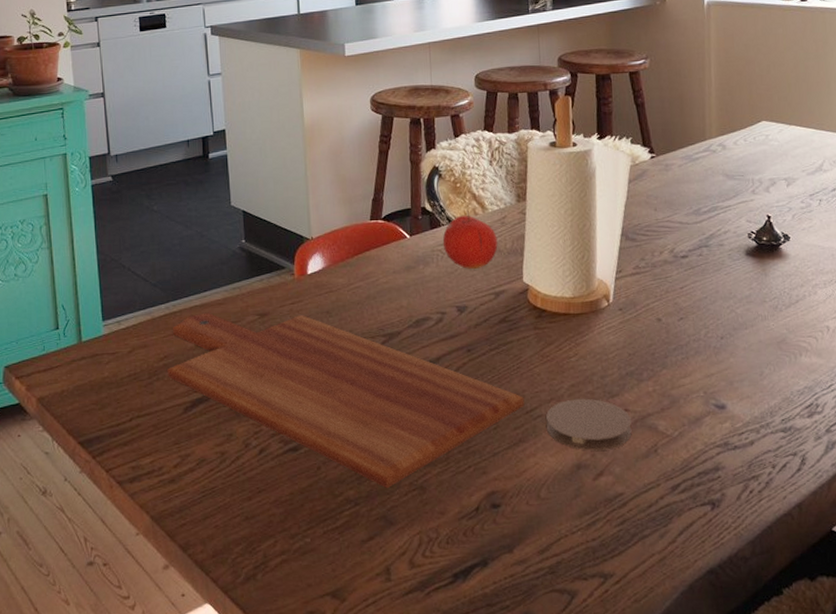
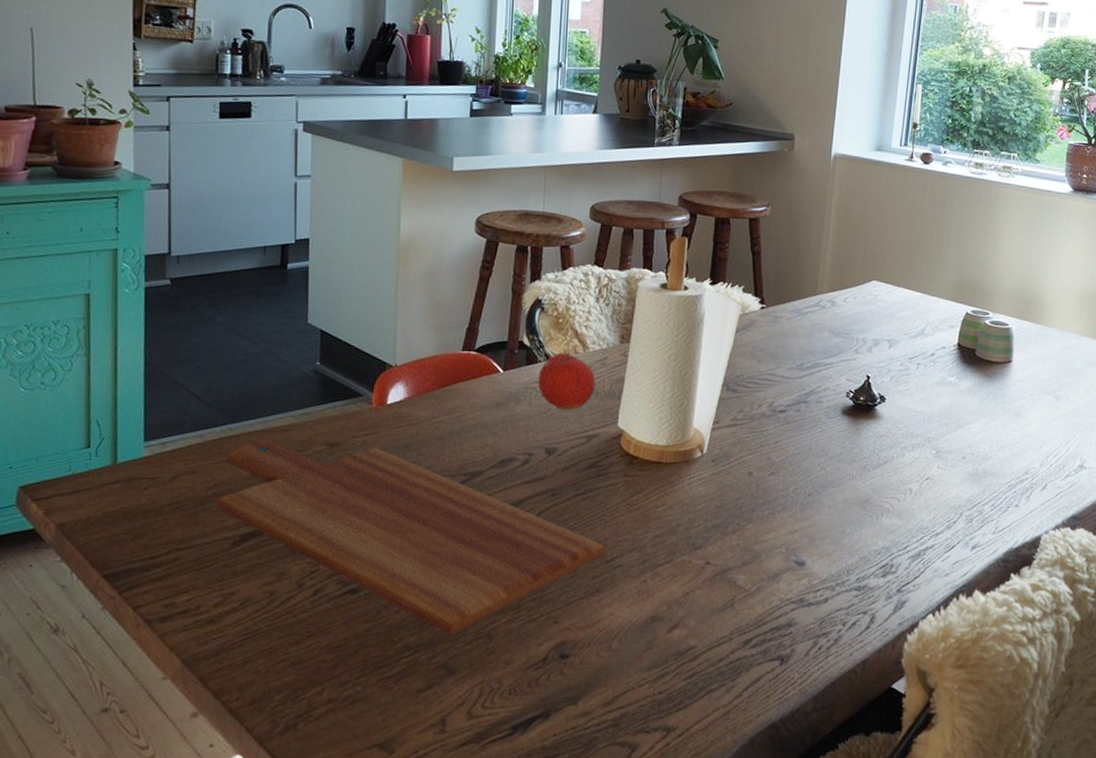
coaster: present [546,398,632,451] -> none [625,549,712,603]

